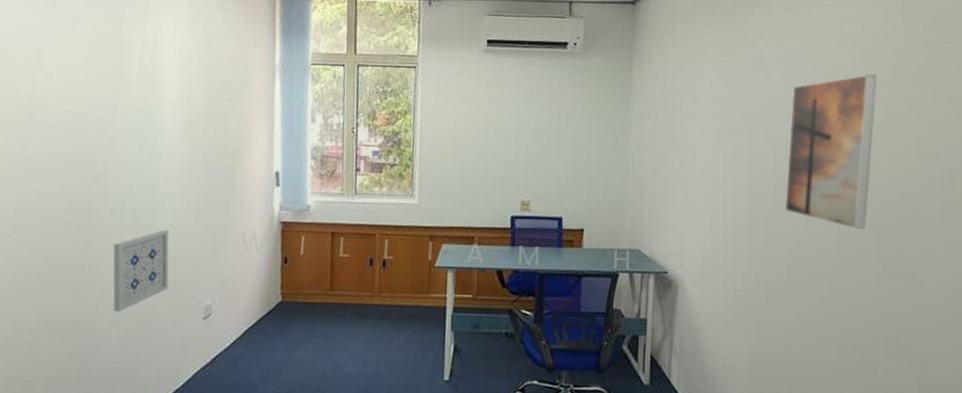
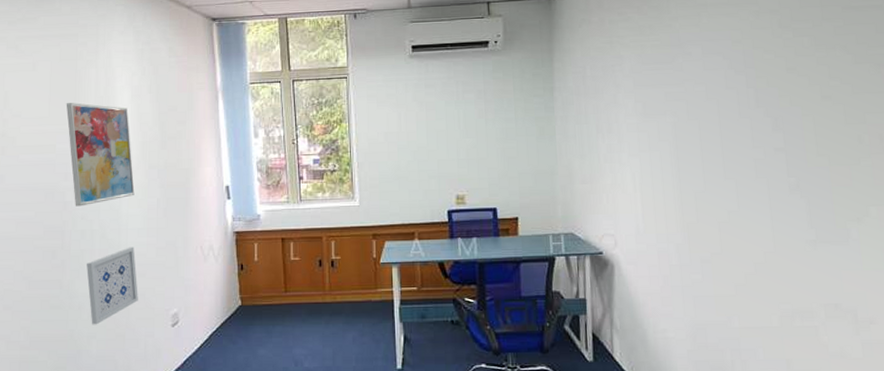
wall art: none [106,68,175,182] -> present [66,103,135,207]
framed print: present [784,73,877,229] -> none [712,44,797,197]

